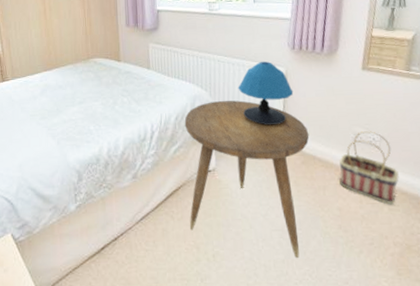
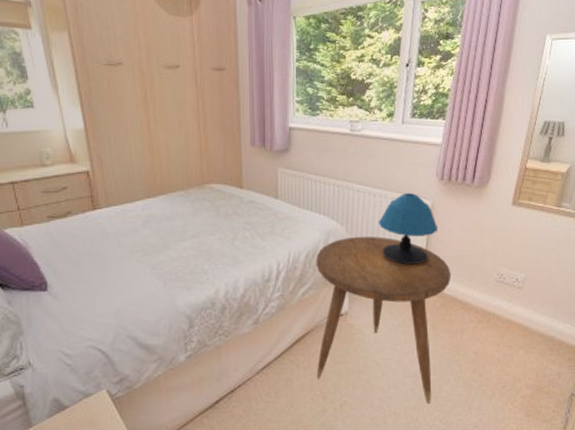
basket: present [338,131,399,204] -> none [477,271,538,346]

